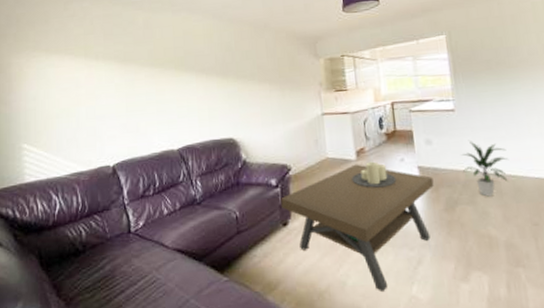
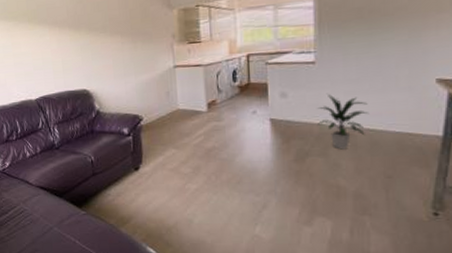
coffee table: present [281,161,434,293] -> none [132,113,285,231]

